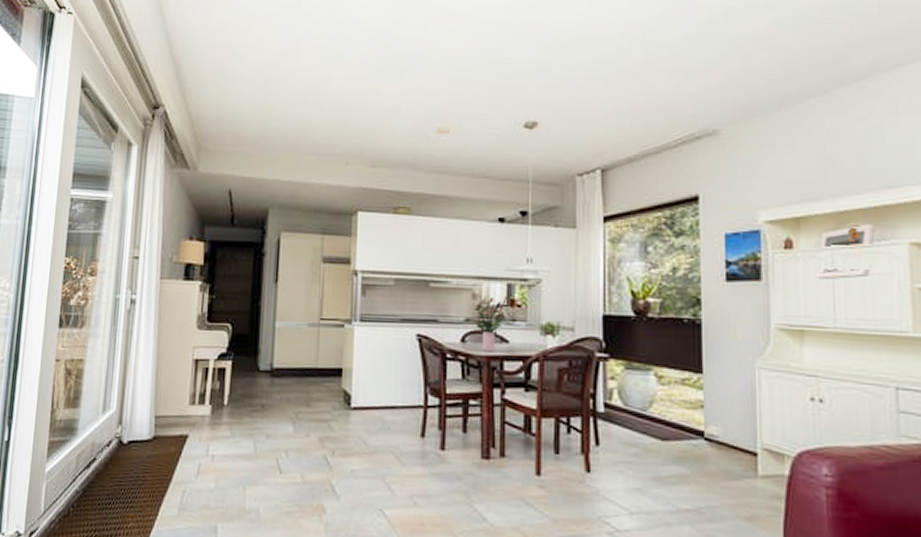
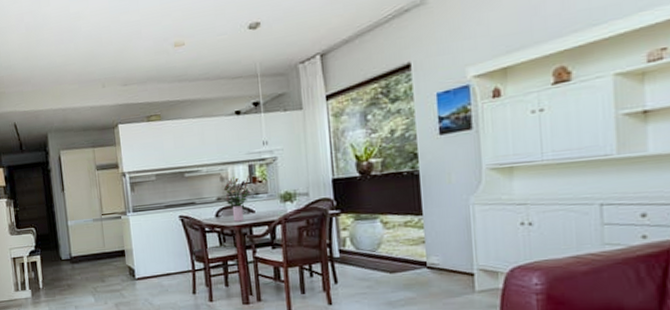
picture frame: present [815,224,875,280] -> none [522,61,580,121]

